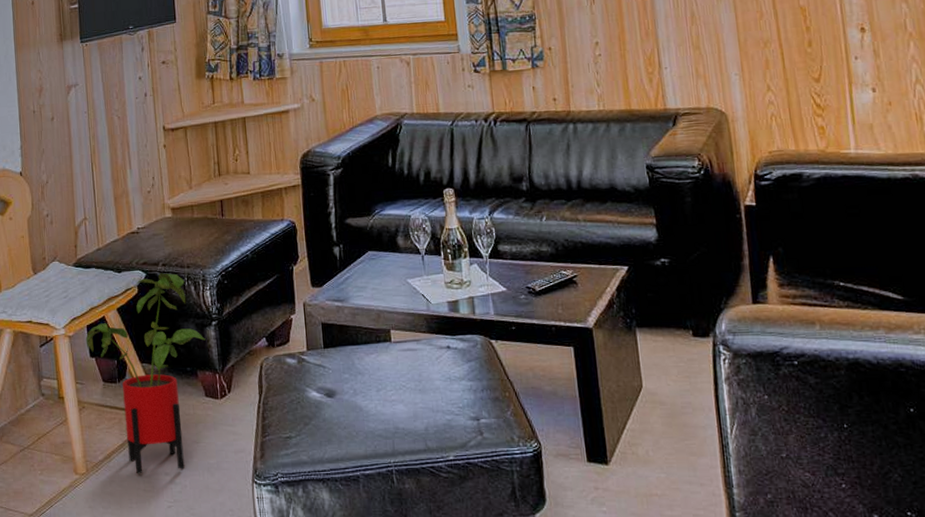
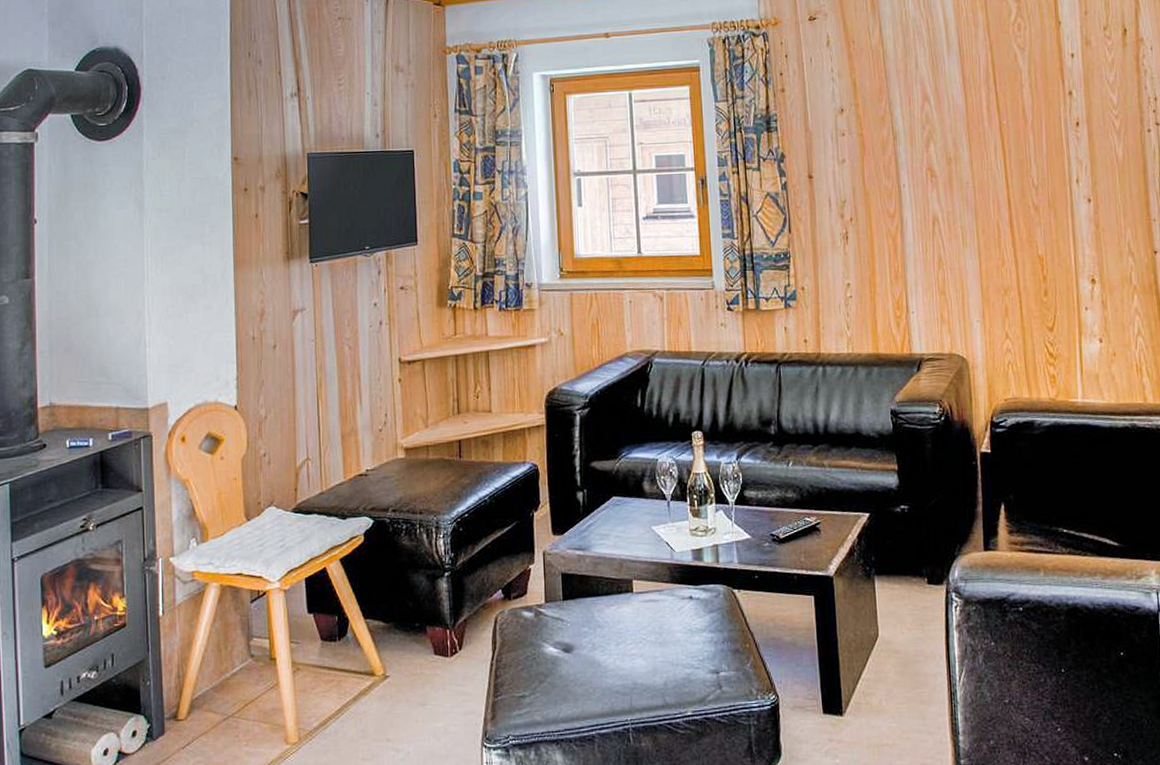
house plant: present [85,273,205,474] -> none [303,519,436,742]

